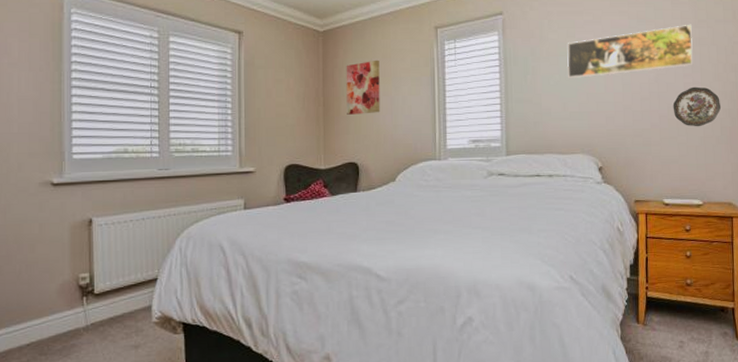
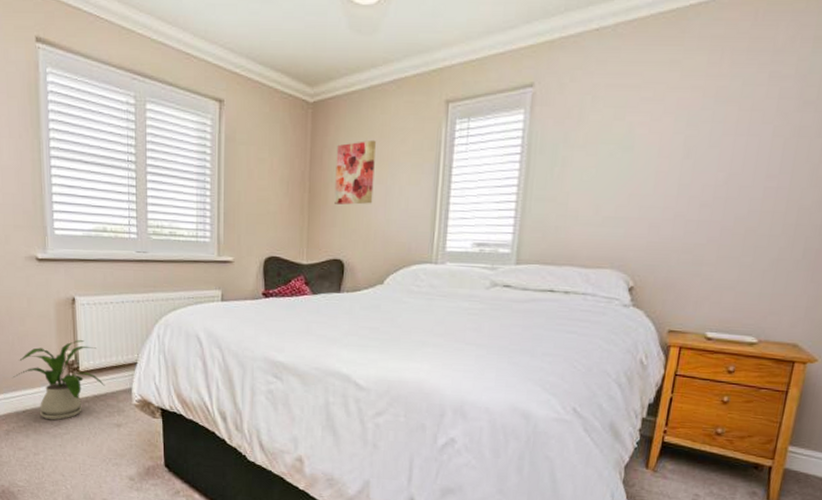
house plant: none [16,261,122,351] -> present [12,340,105,421]
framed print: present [567,24,693,79] -> none [607,106,793,175]
decorative plate: present [673,86,721,127] -> none [741,193,812,246]

